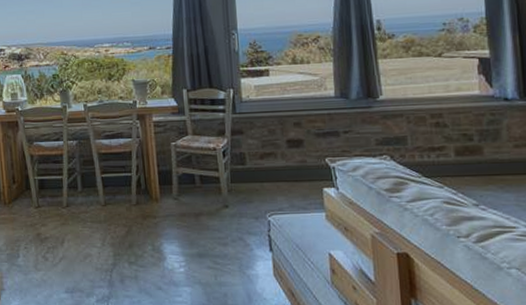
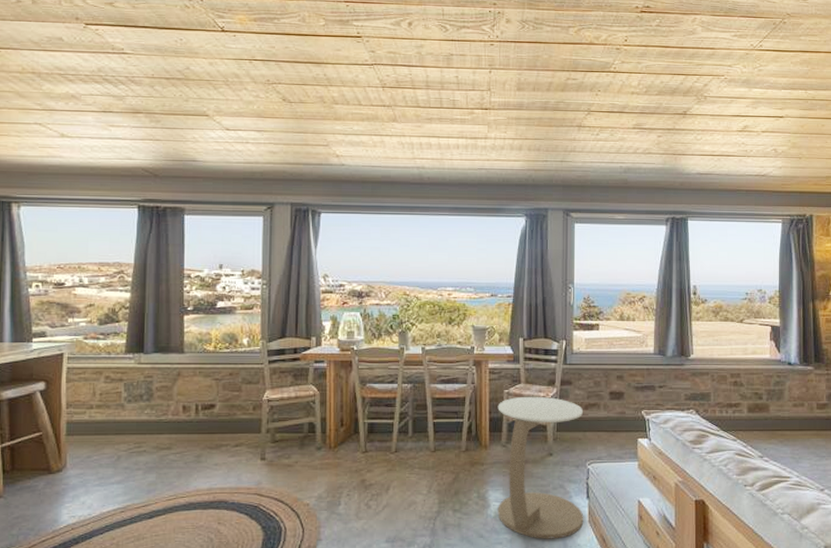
side table: none [165,147,269,292] -> present [497,396,584,539]

